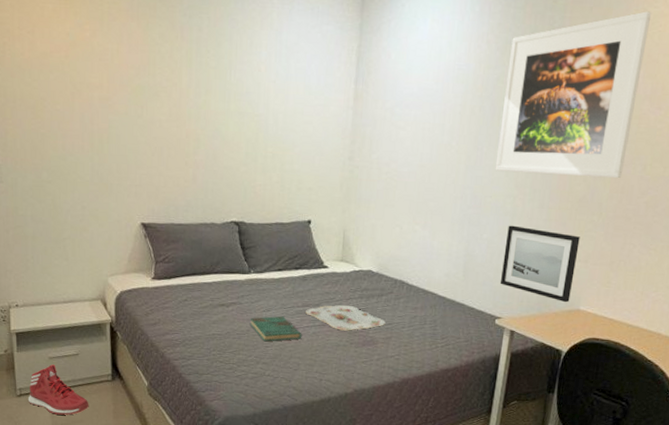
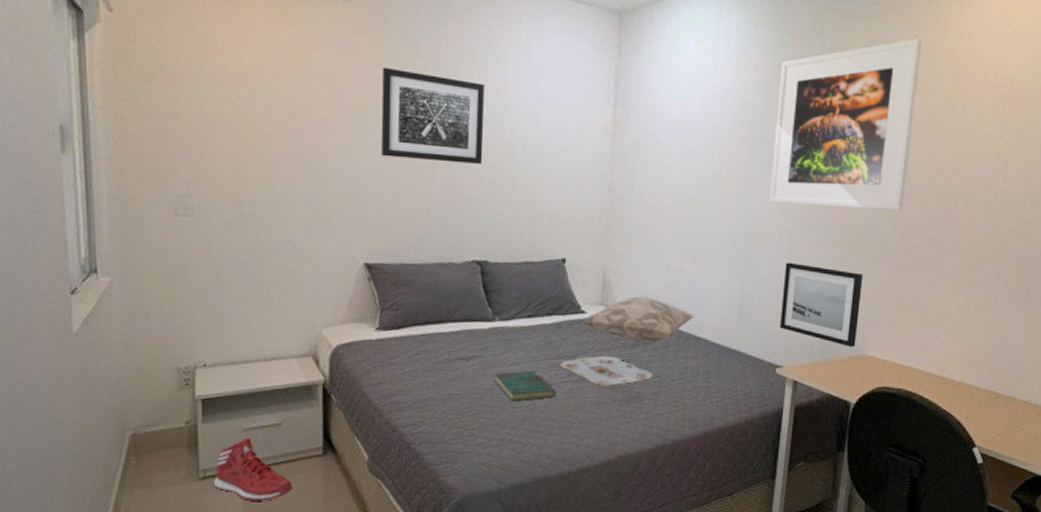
wall art: none [152,50,241,137] -> present [381,67,485,164]
decorative pillow: none [325,254,424,295] -> present [583,296,695,343]

